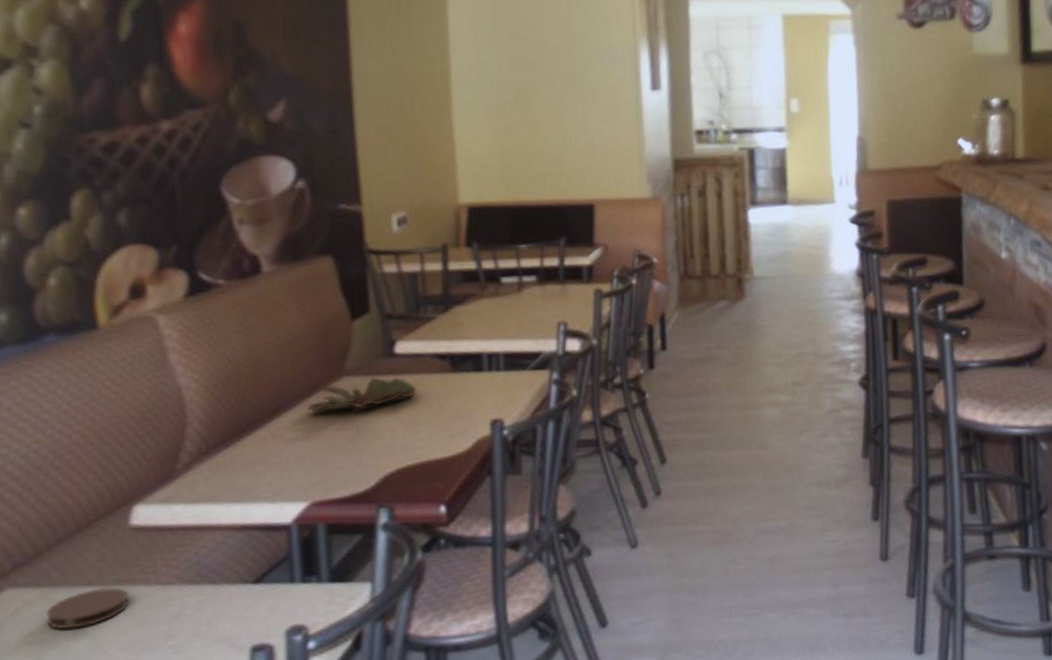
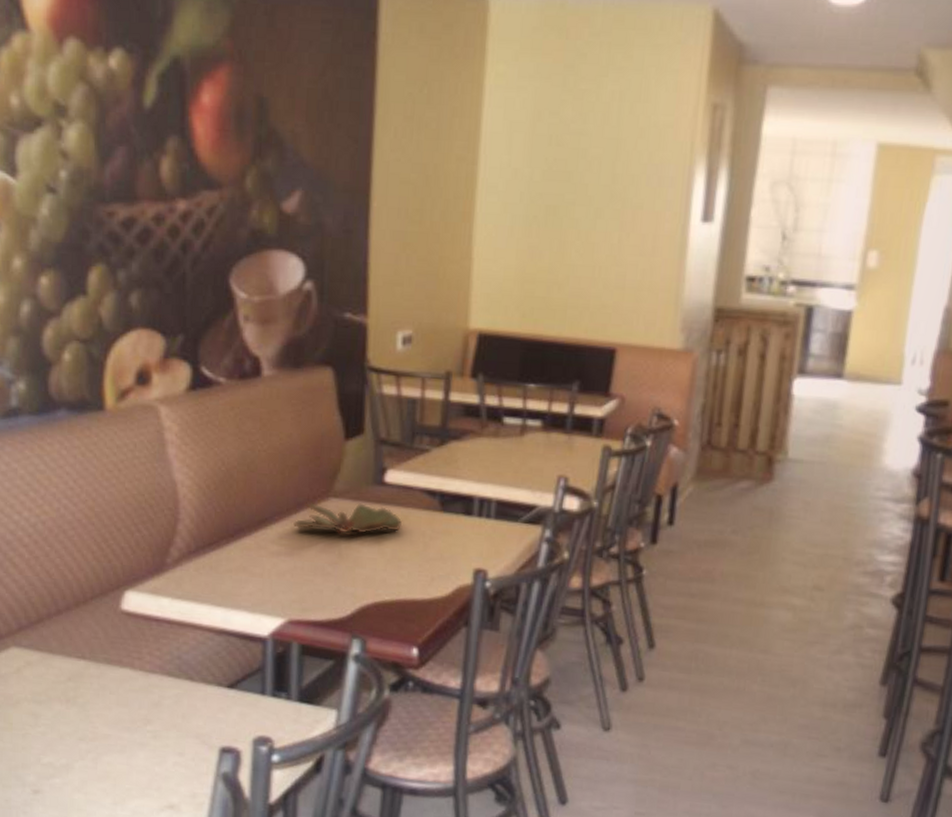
coaster: present [47,587,128,630] -> none [44,663,115,696]

